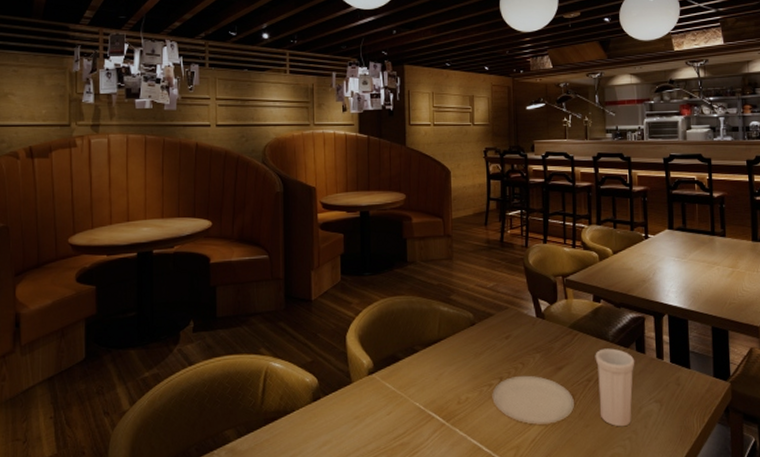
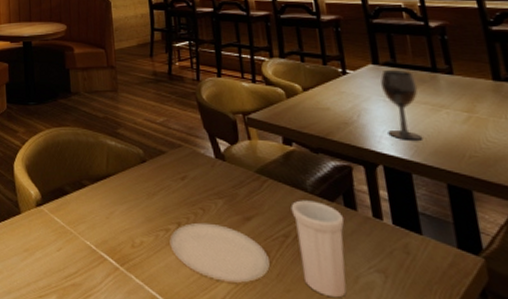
wine glass: none [672,233,700,293] -> present [380,69,423,140]

